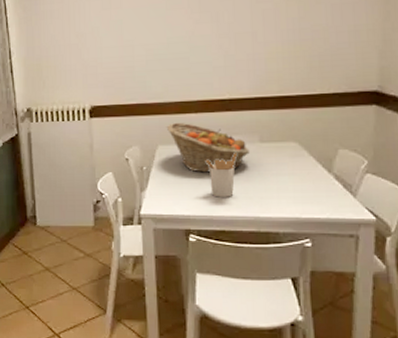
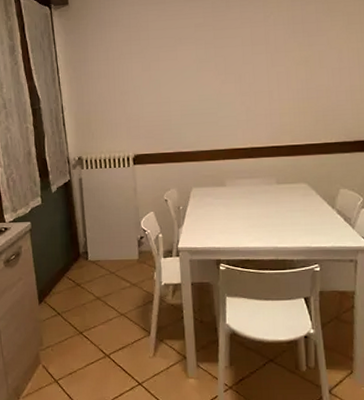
fruit basket: present [167,122,250,173] -> none [200,167,268,211]
utensil holder: present [205,153,237,197] -> none [232,193,258,231]

